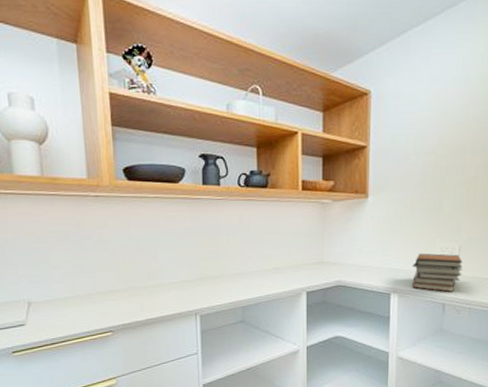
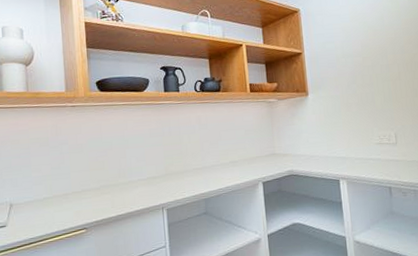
book stack: present [412,253,463,292] -> none [355,141,402,176]

